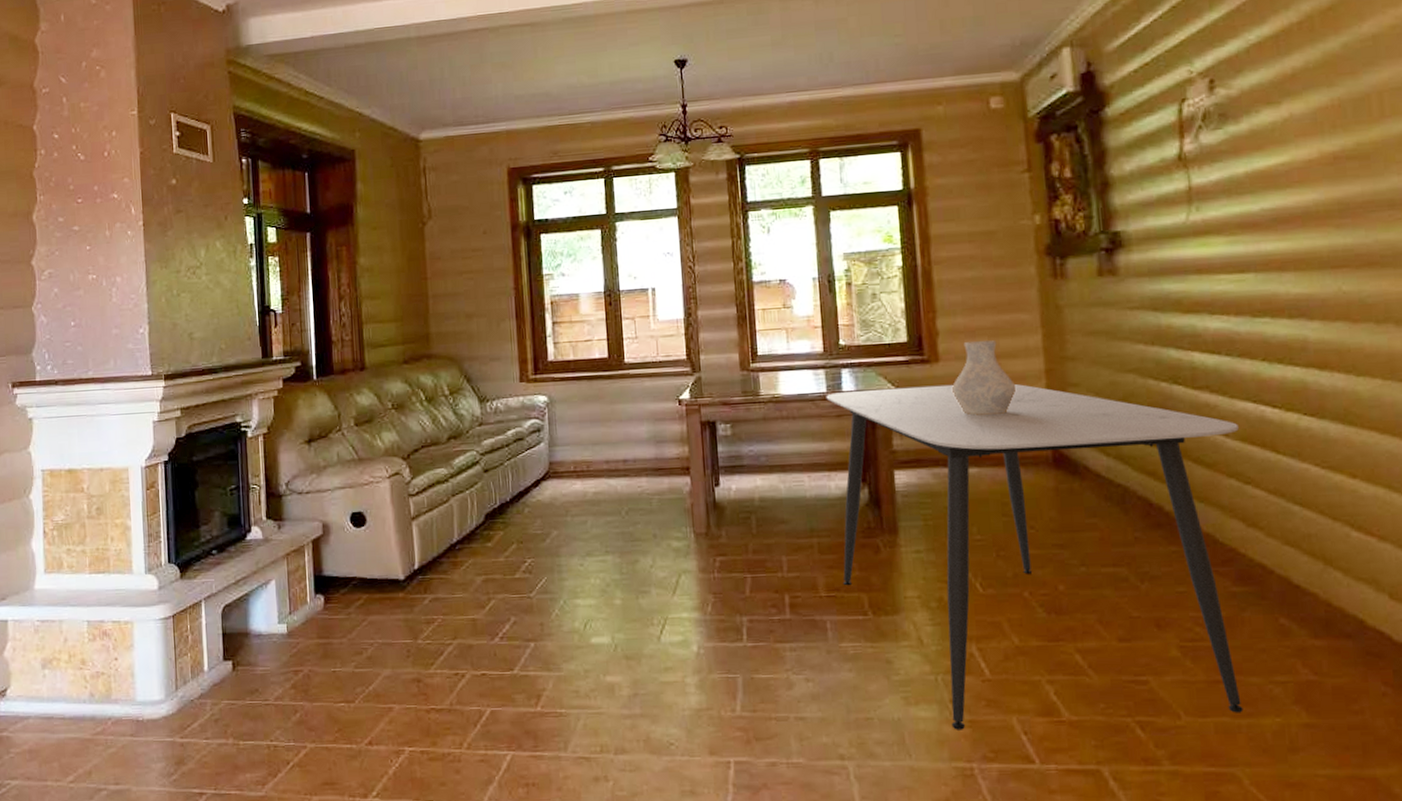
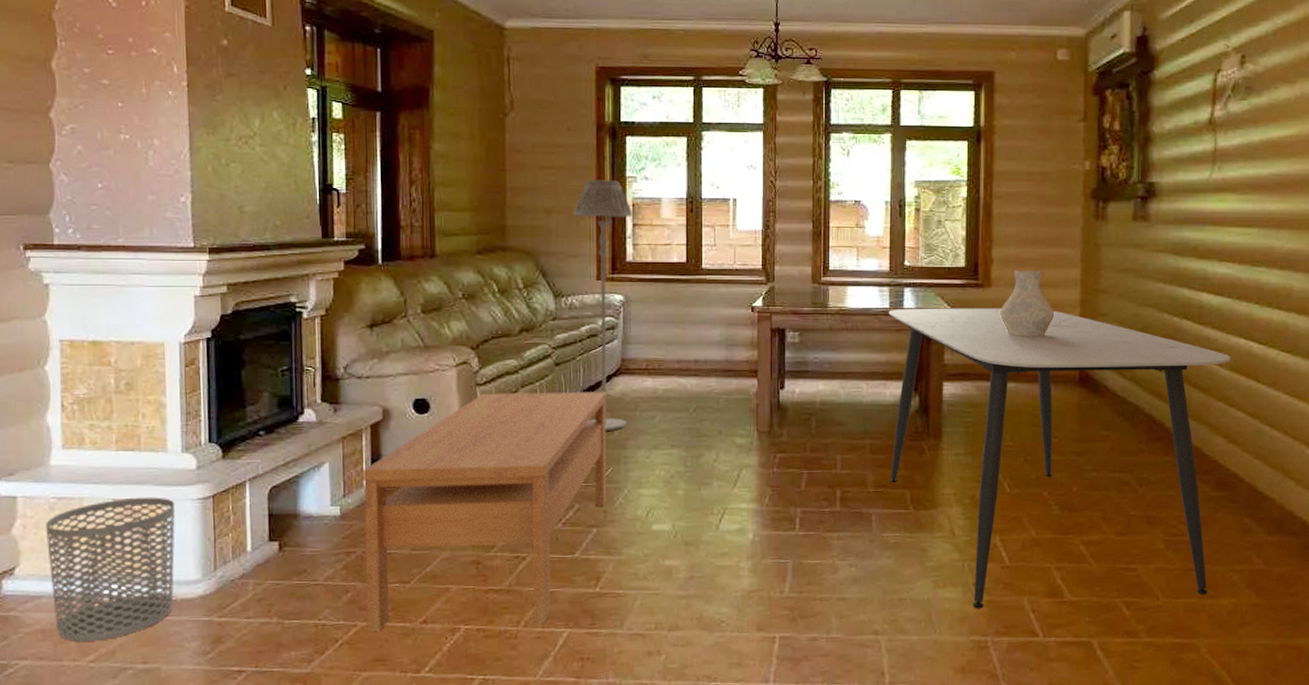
waste bin: none [32,618,141,762] -> present [46,497,176,642]
coffee table: none [306,497,542,753] -> present [362,392,607,631]
floor lamp: none [494,279,558,538] -> present [574,180,632,431]

